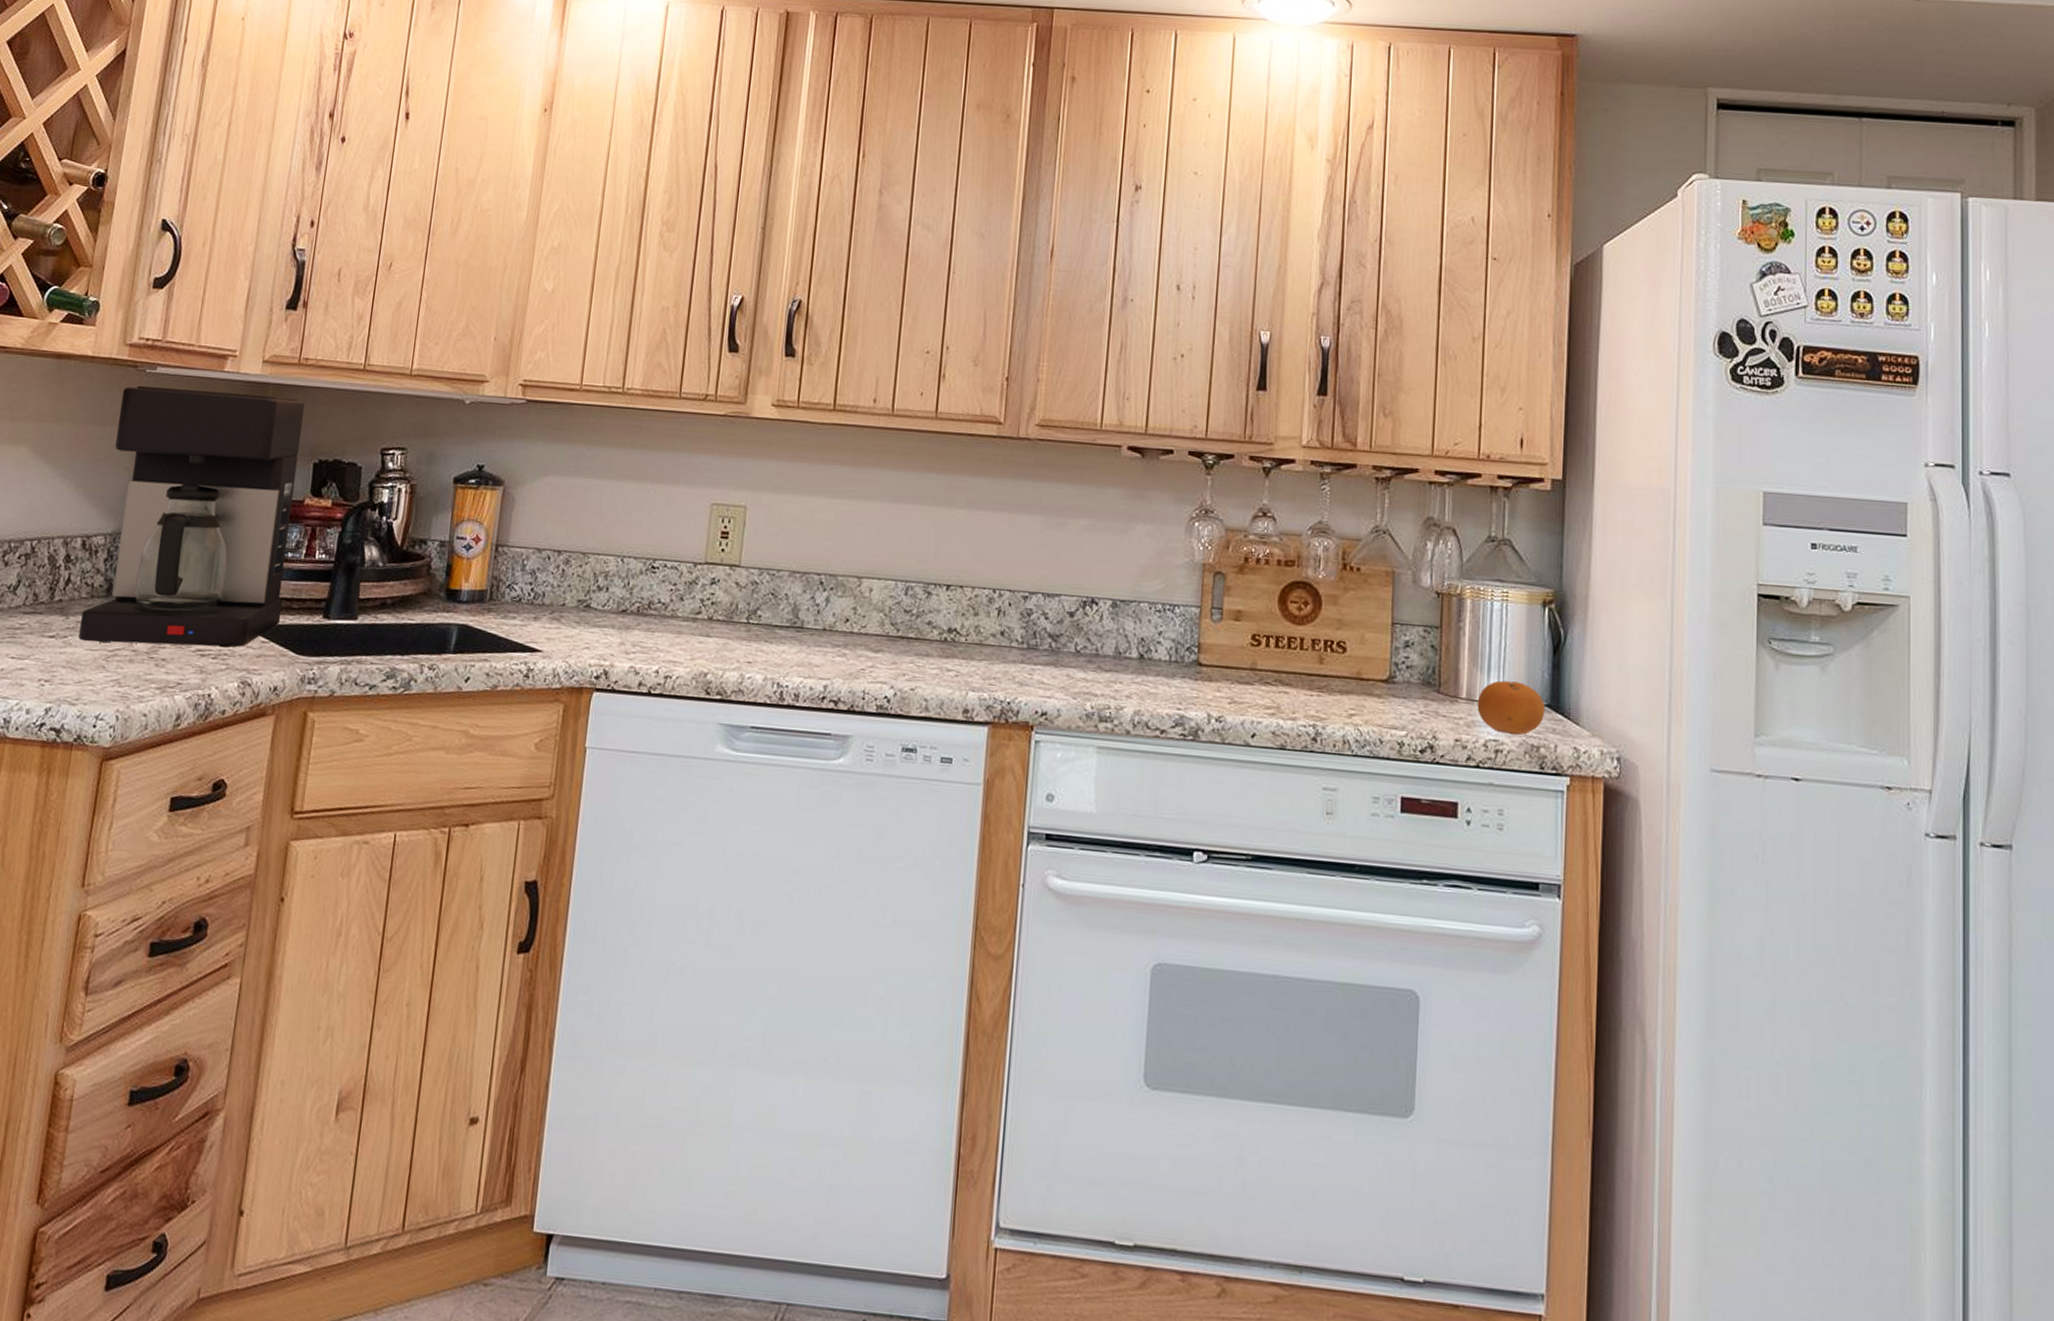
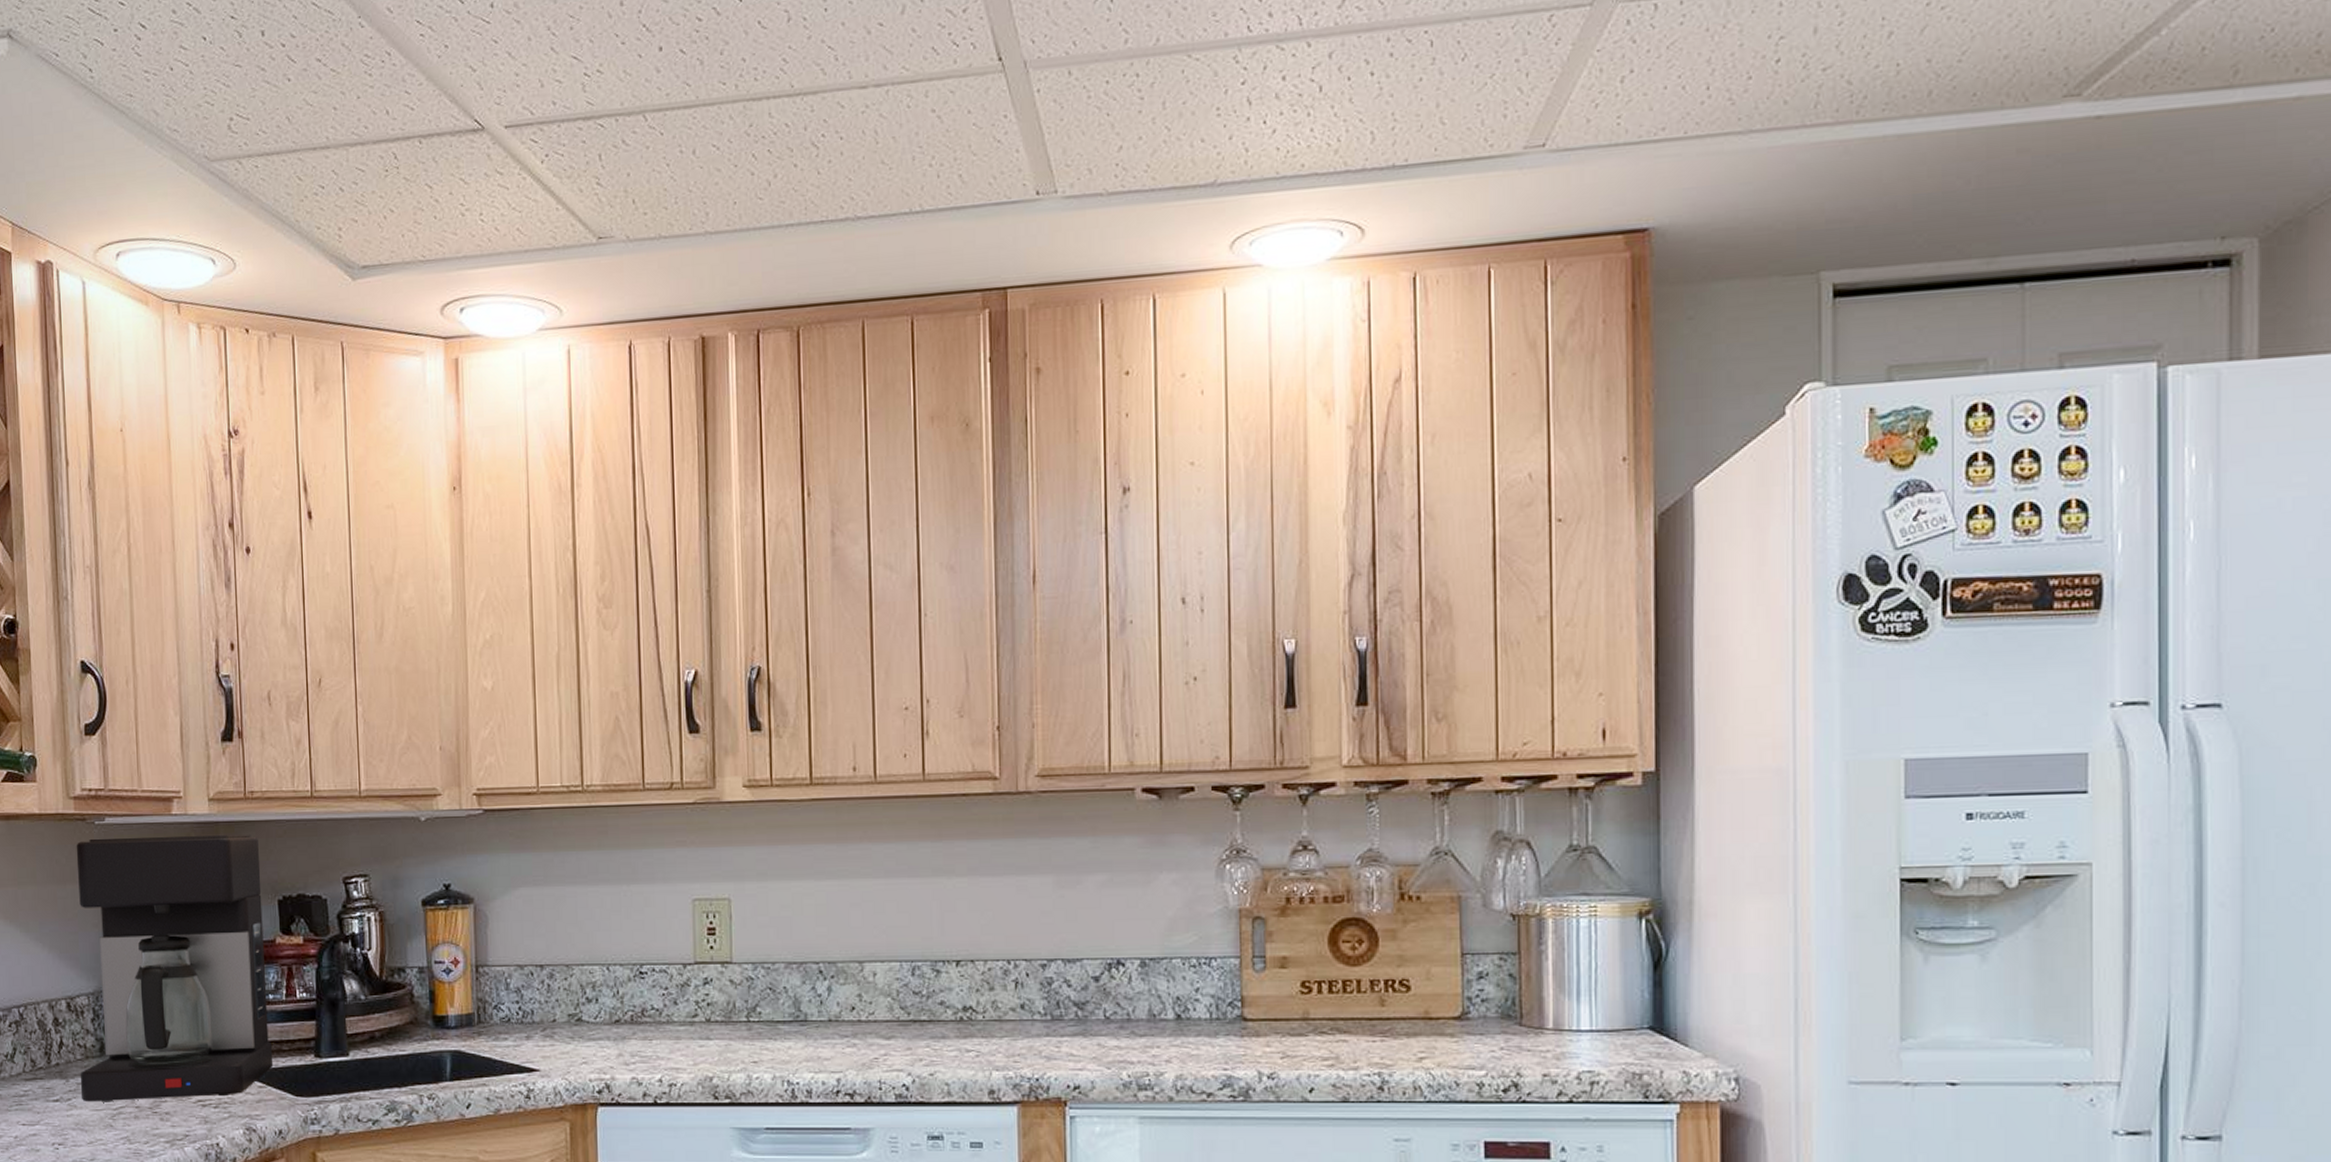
fruit: present [1477,680,1545,735] -> none [1566,1005,1646,1063]

